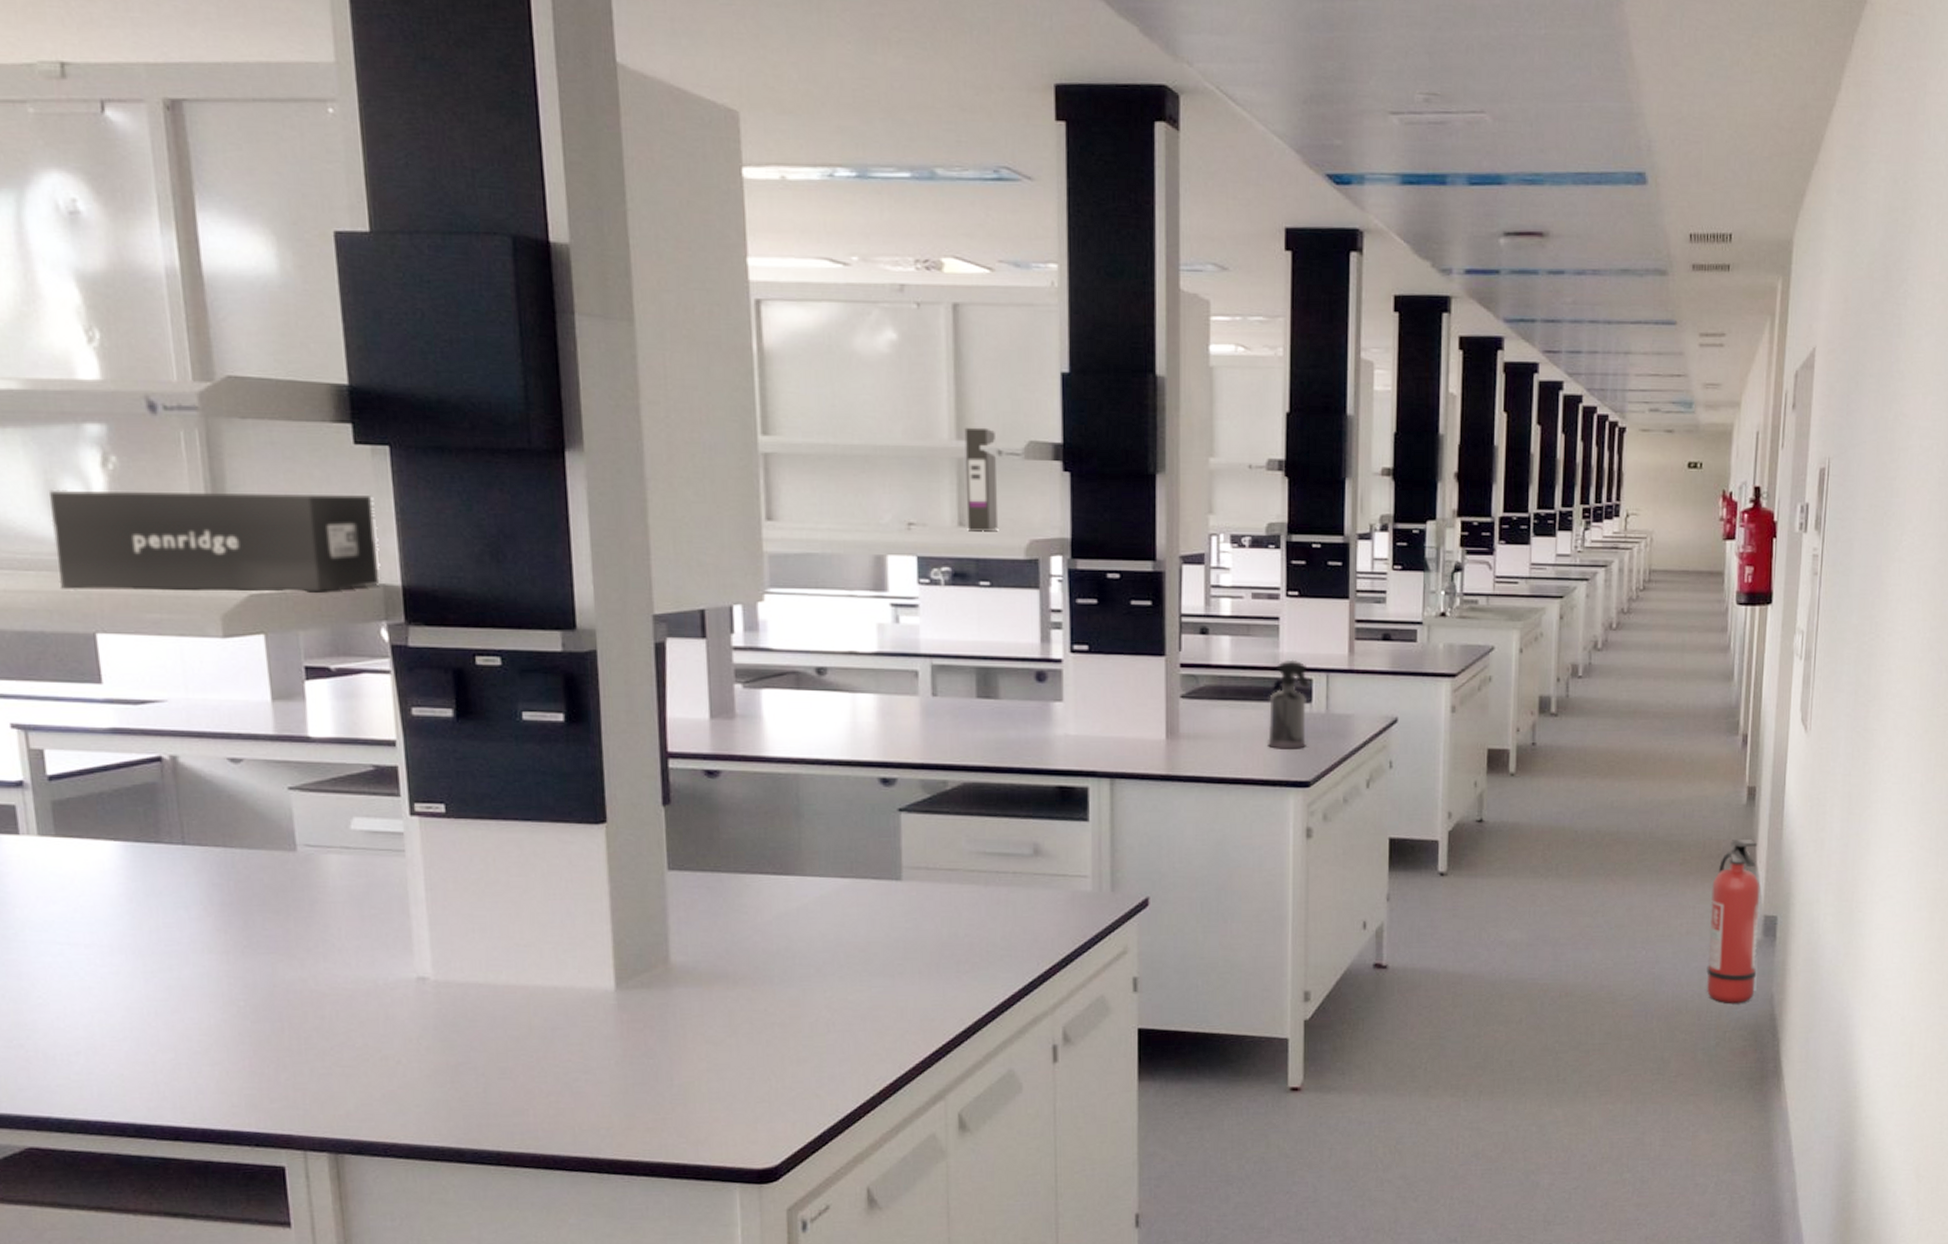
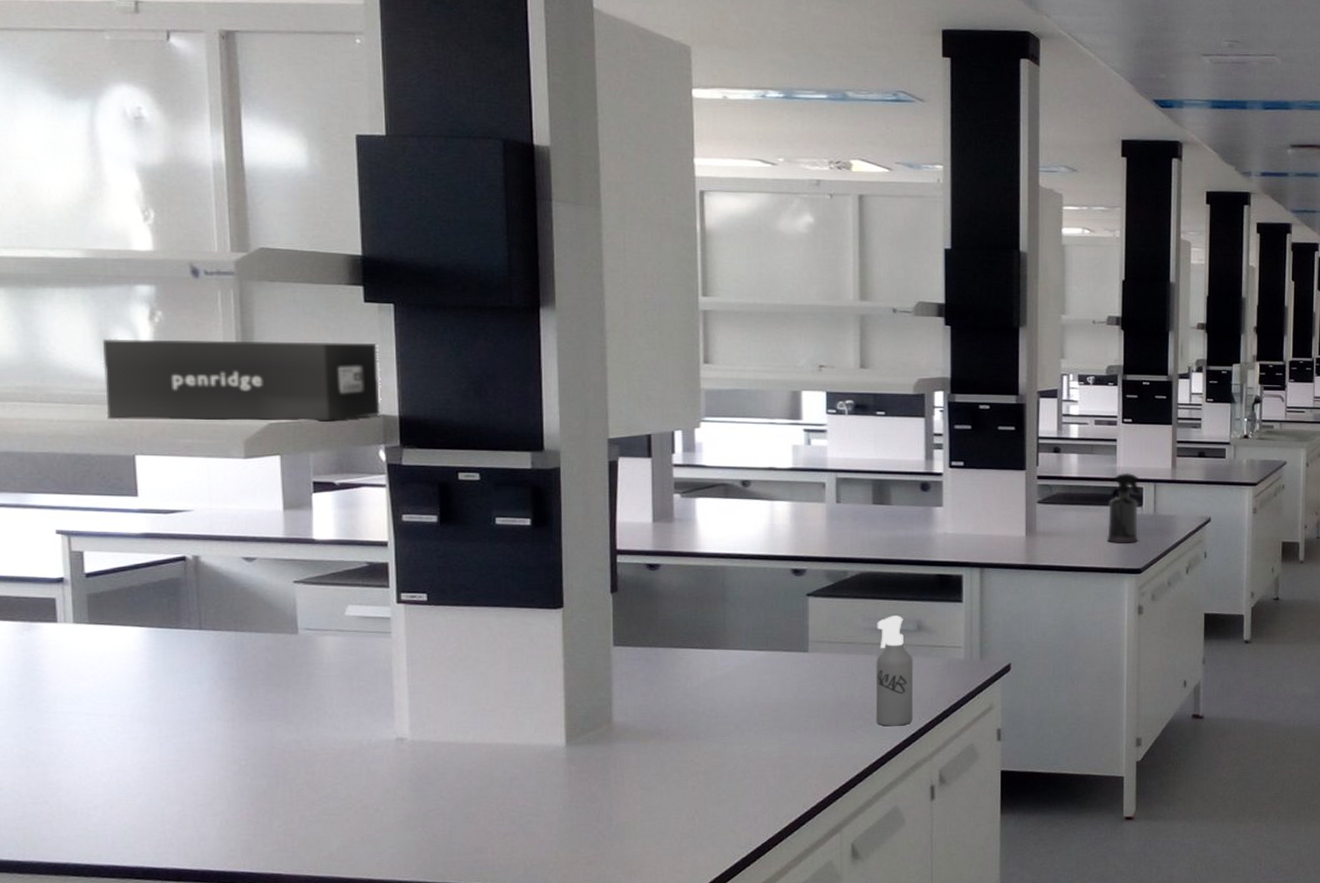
binder: present [964,427,999,532] -> none [866,290,893,373]
spray bottle: none [984,837,1030,972] -> present [876,615,914,726]

